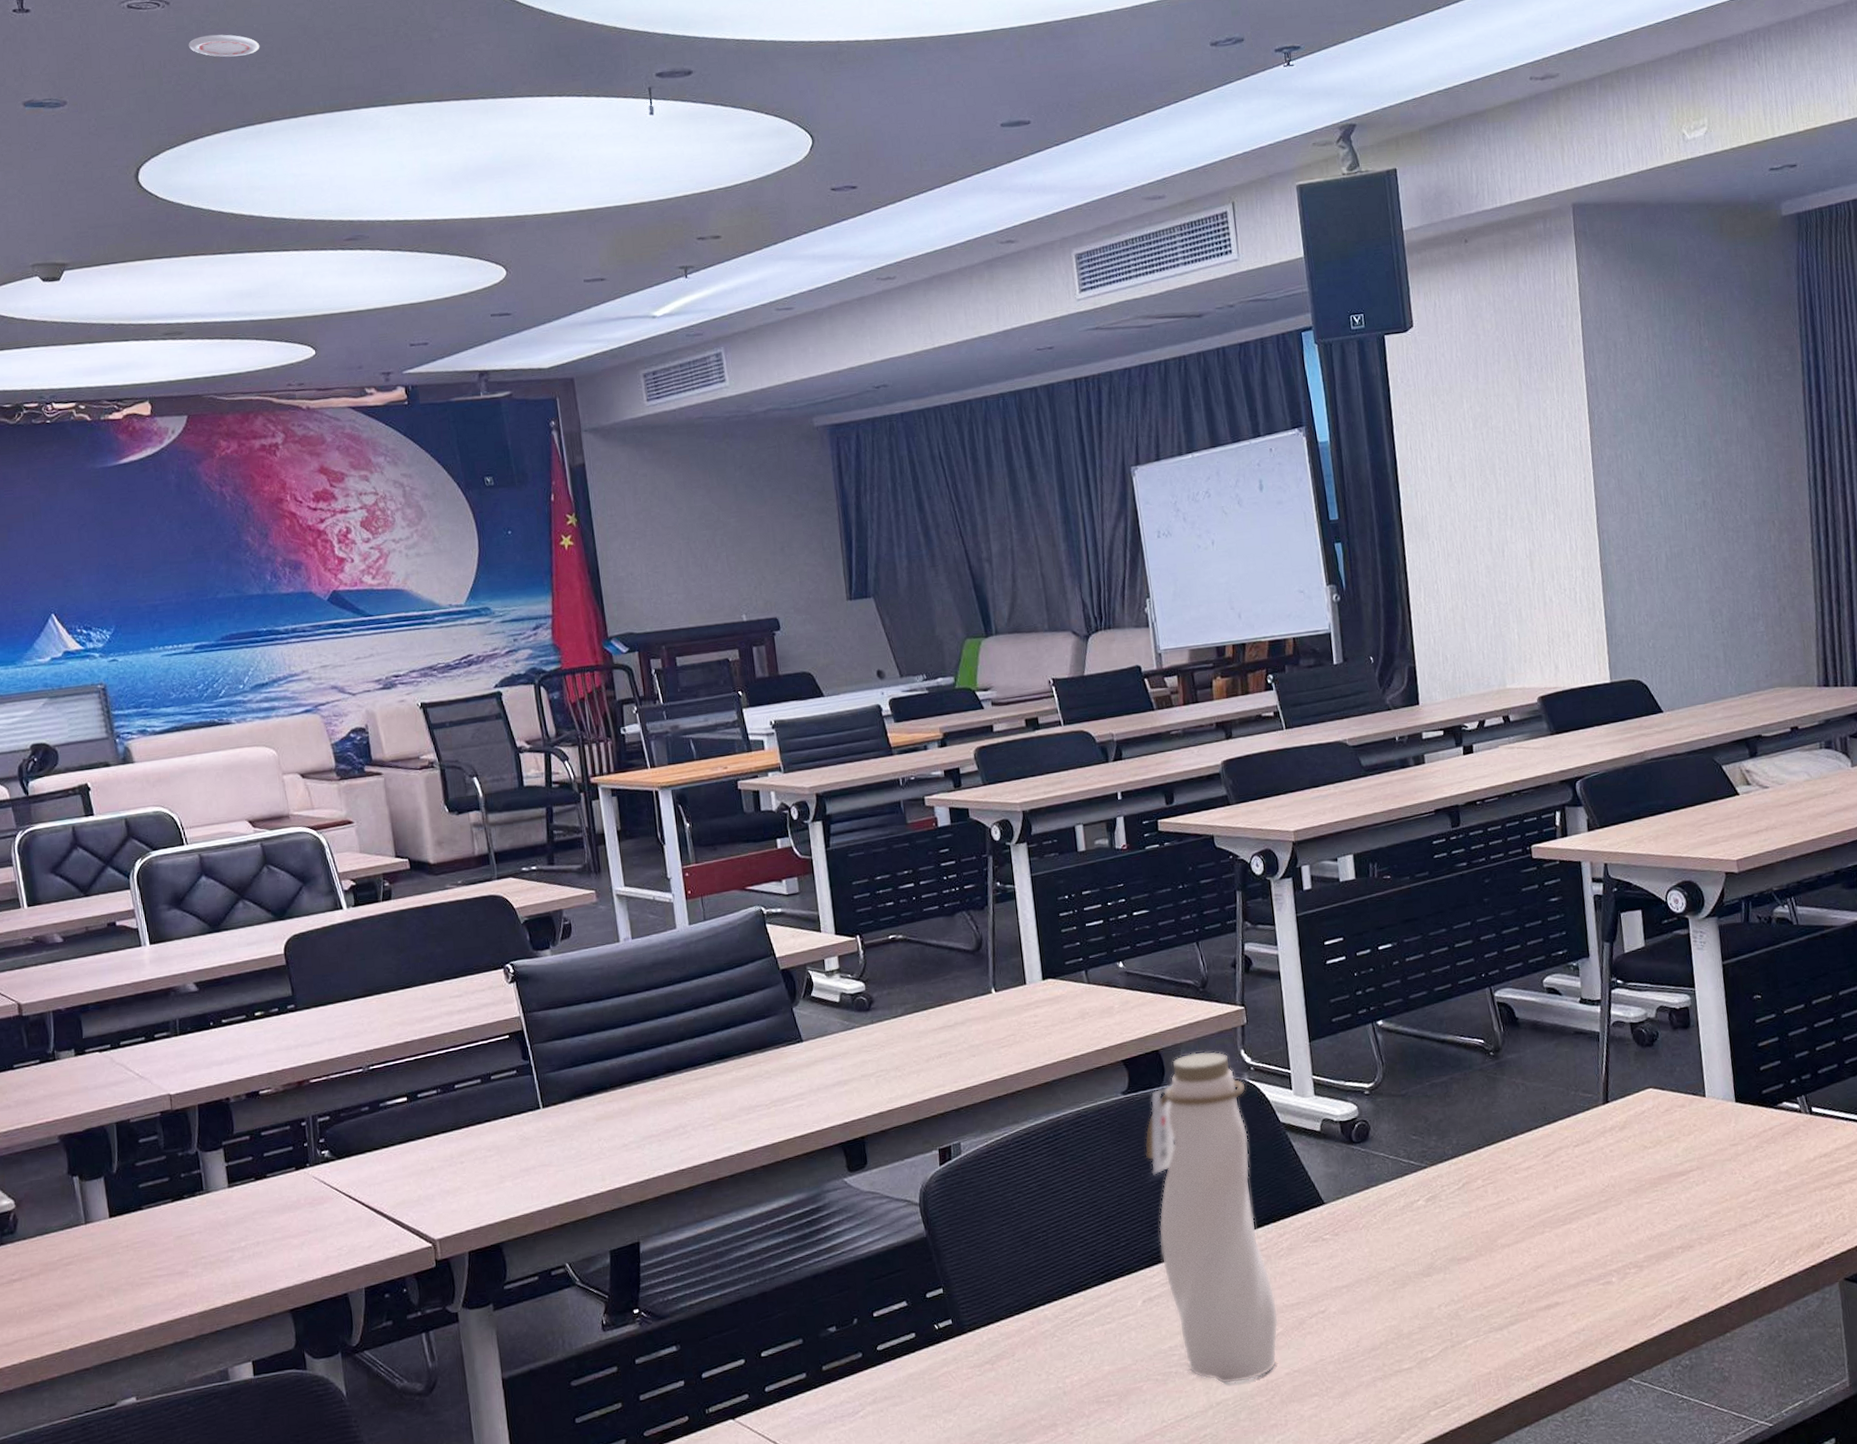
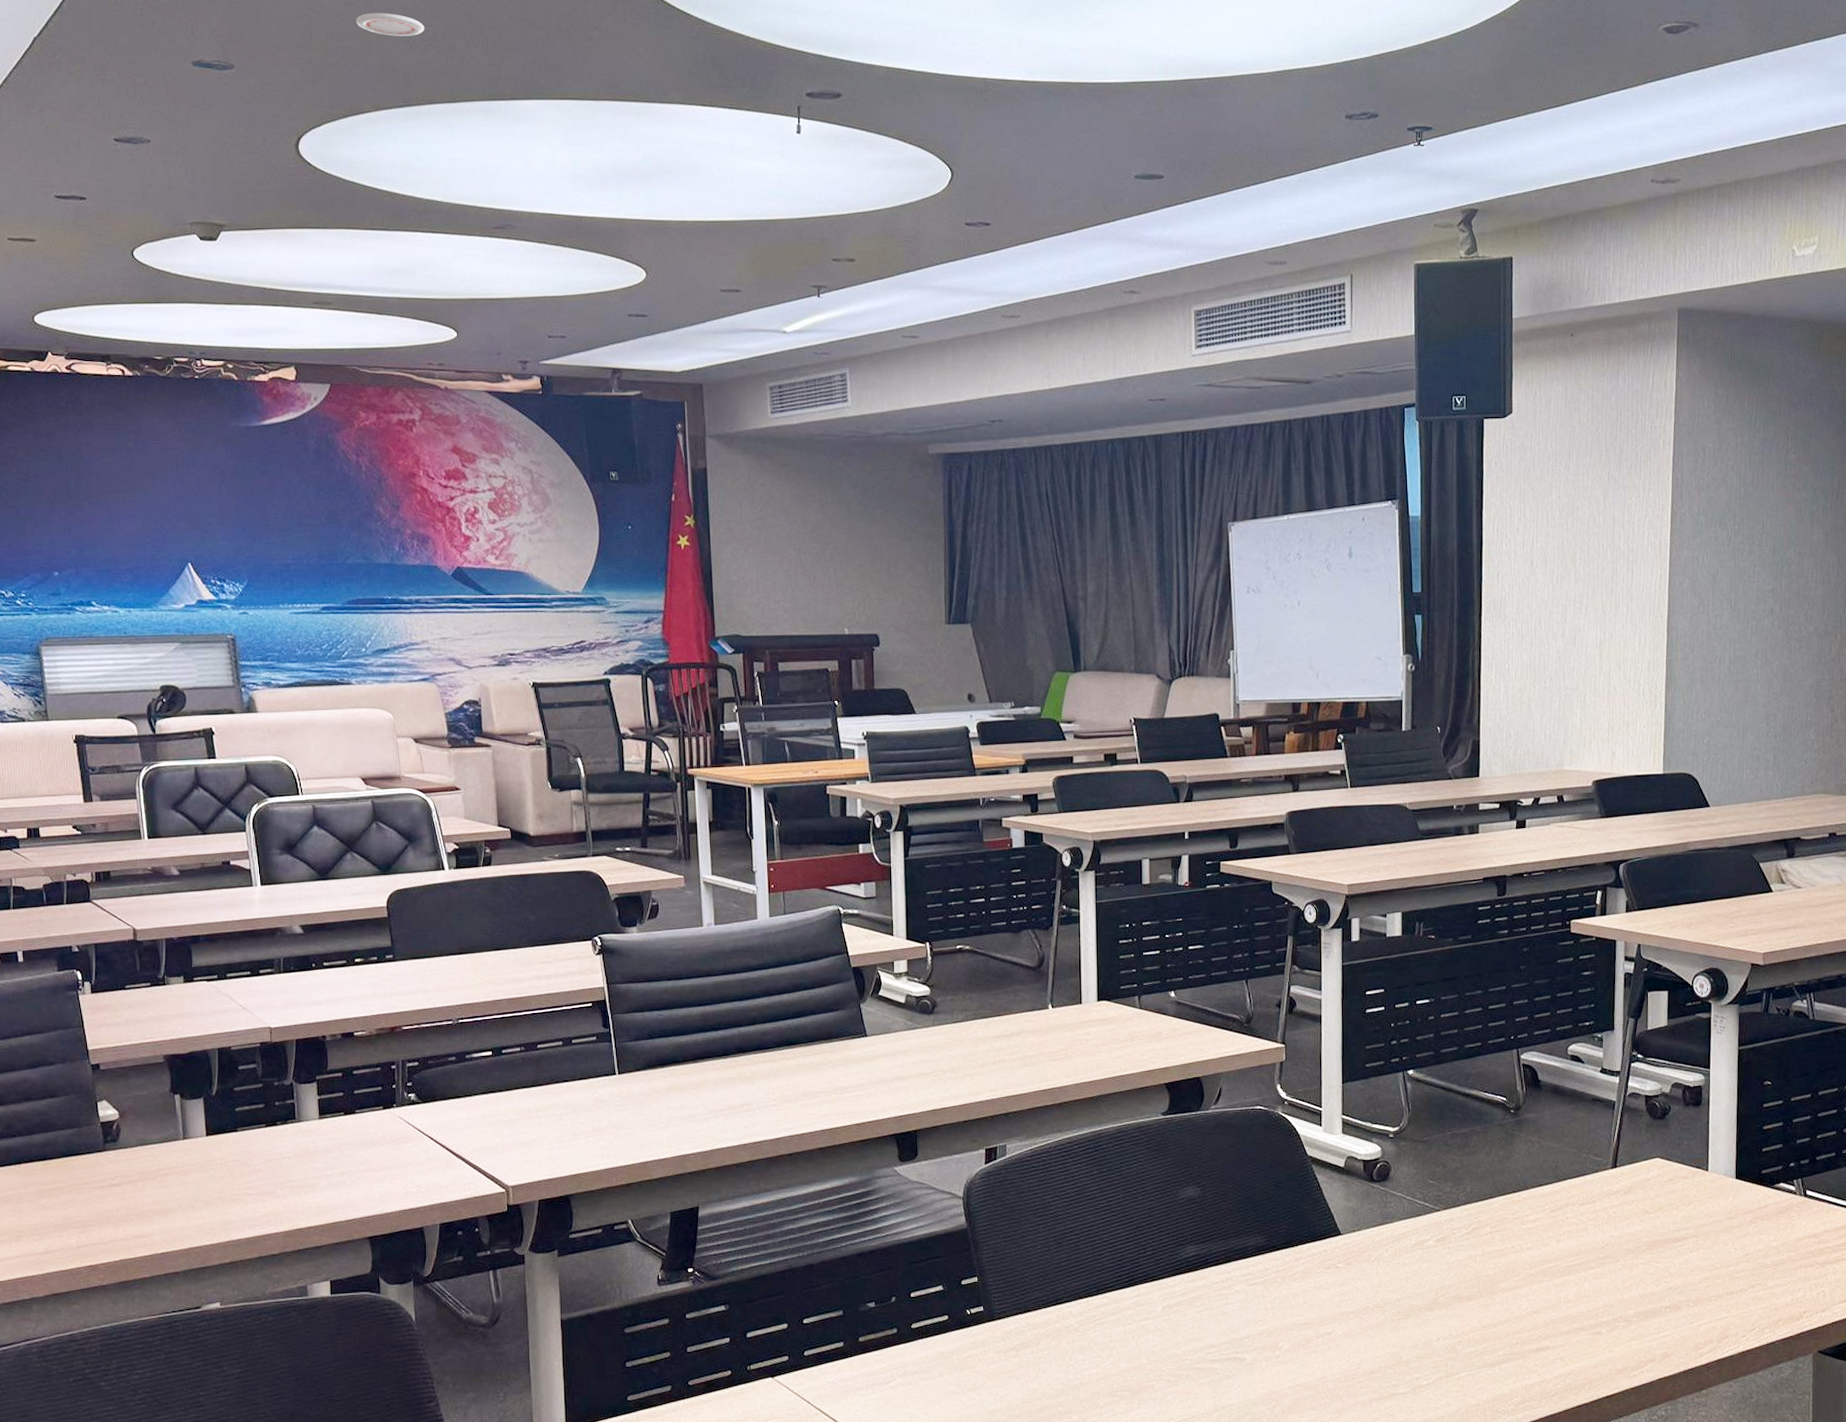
water bottle: present [1144,1051,1279,1384] -> none [1178,1083,1288,1391]

